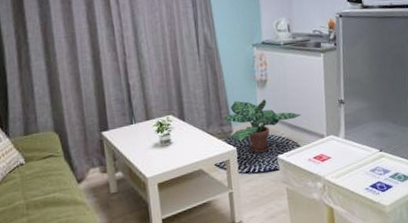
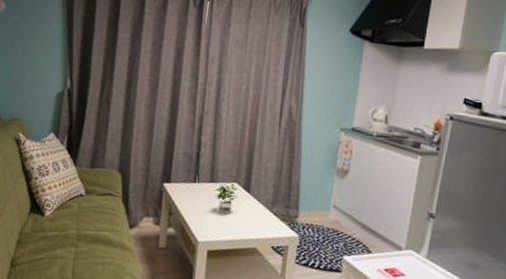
potted plant: present [222,99,302,153] -> none [290,184,381,248]

